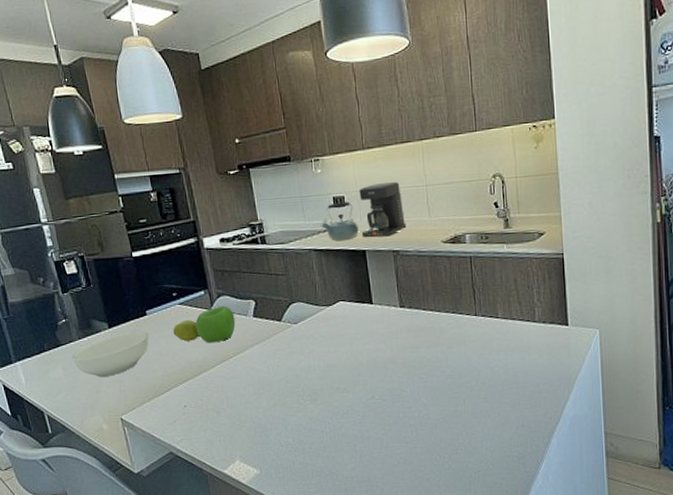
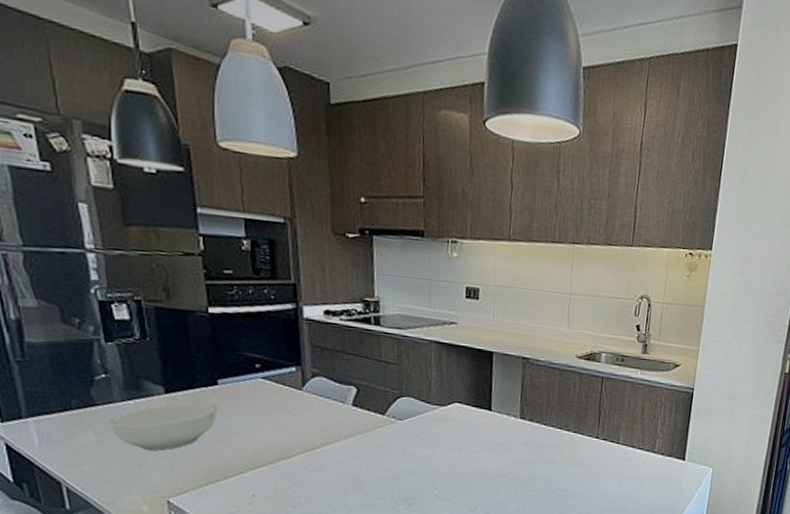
fruit: present [173,320,200,341] -> none [250,398,284,423]
fruit: present [195,306,236,343] -> none [279,387,330,429]
kettle: present [320,201,359,242] -> none [447,293,490,338]
coffee maker: present [359,182,405,237] -> none [491,281,542,342]

